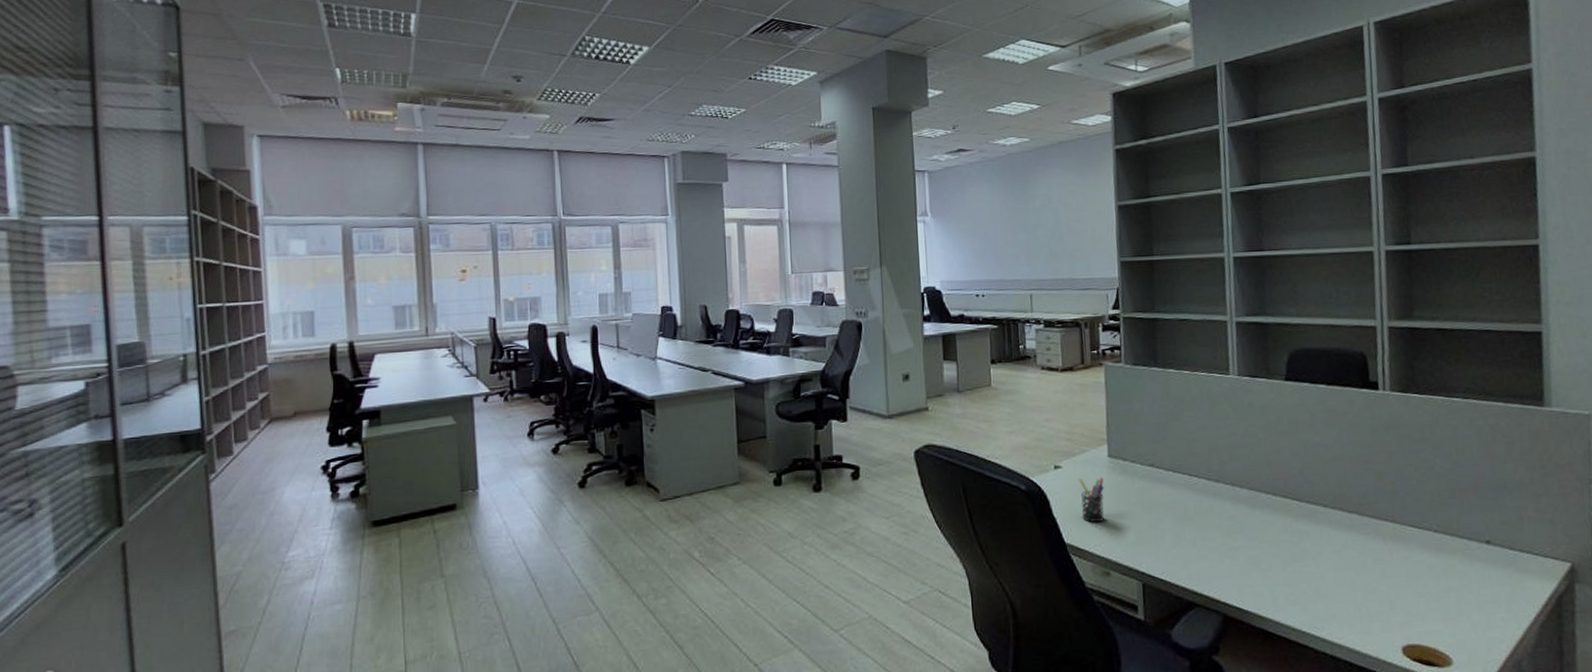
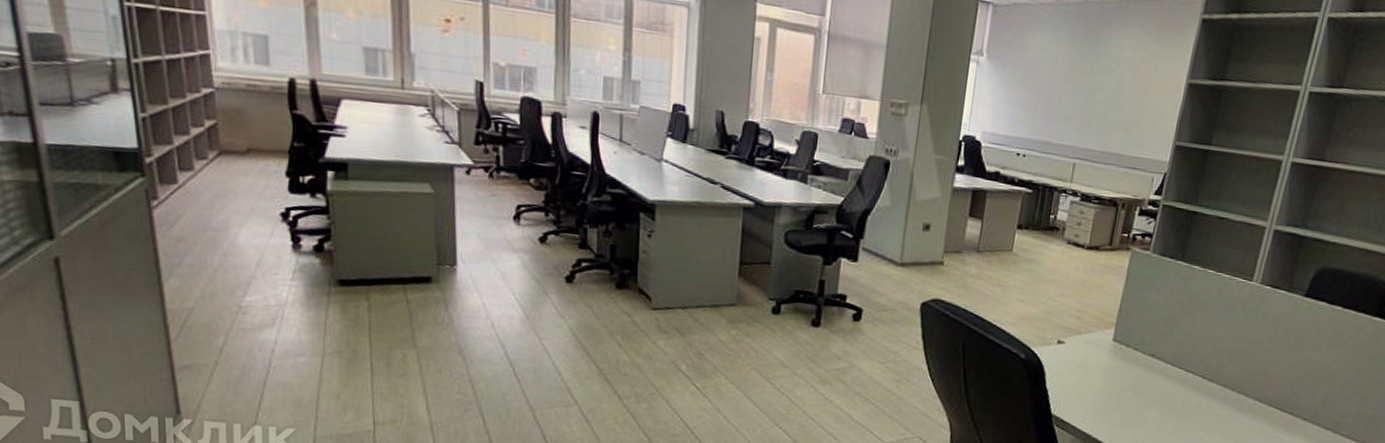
pen holder: present [1077,477,1105,523] -> none [1073,355,1103,401]

